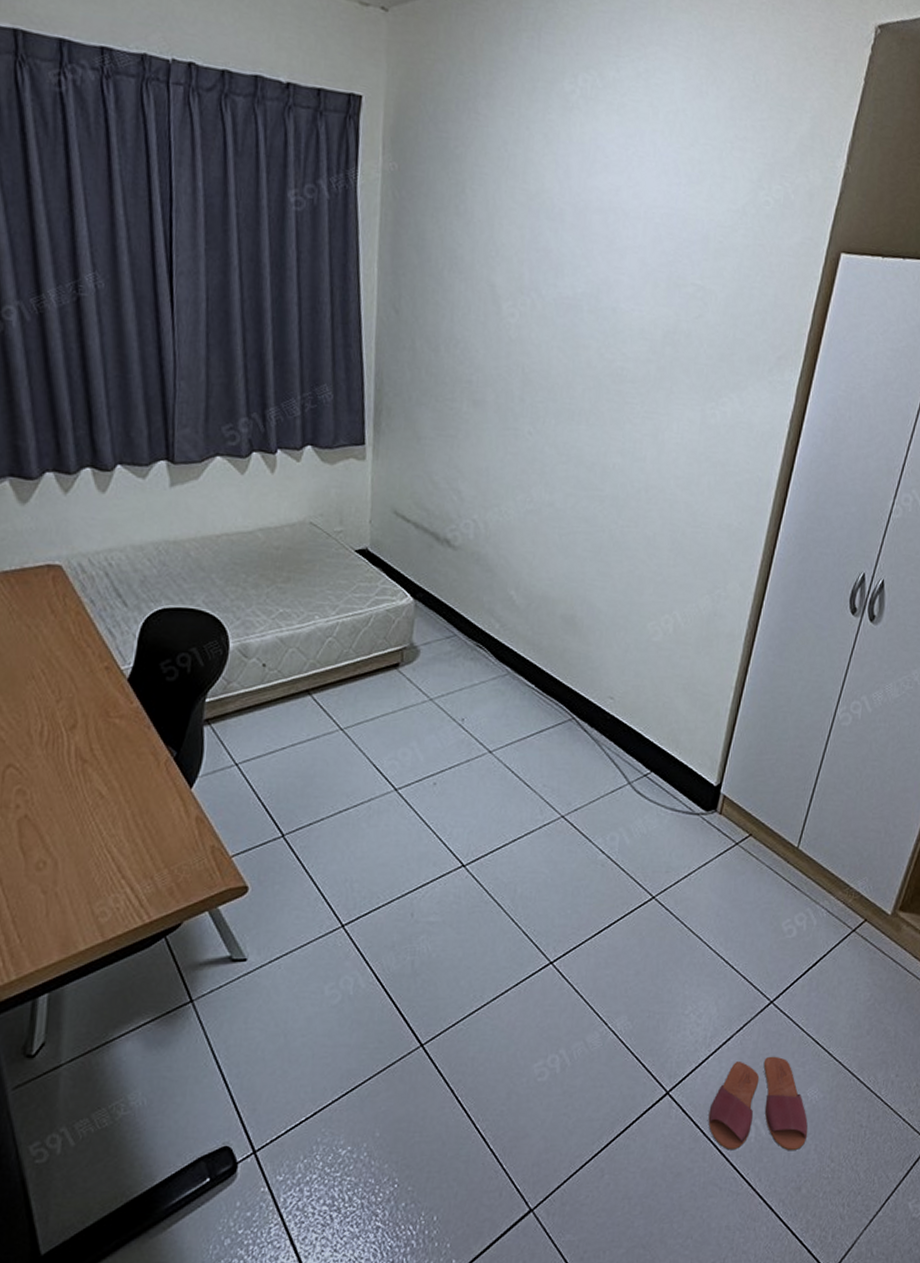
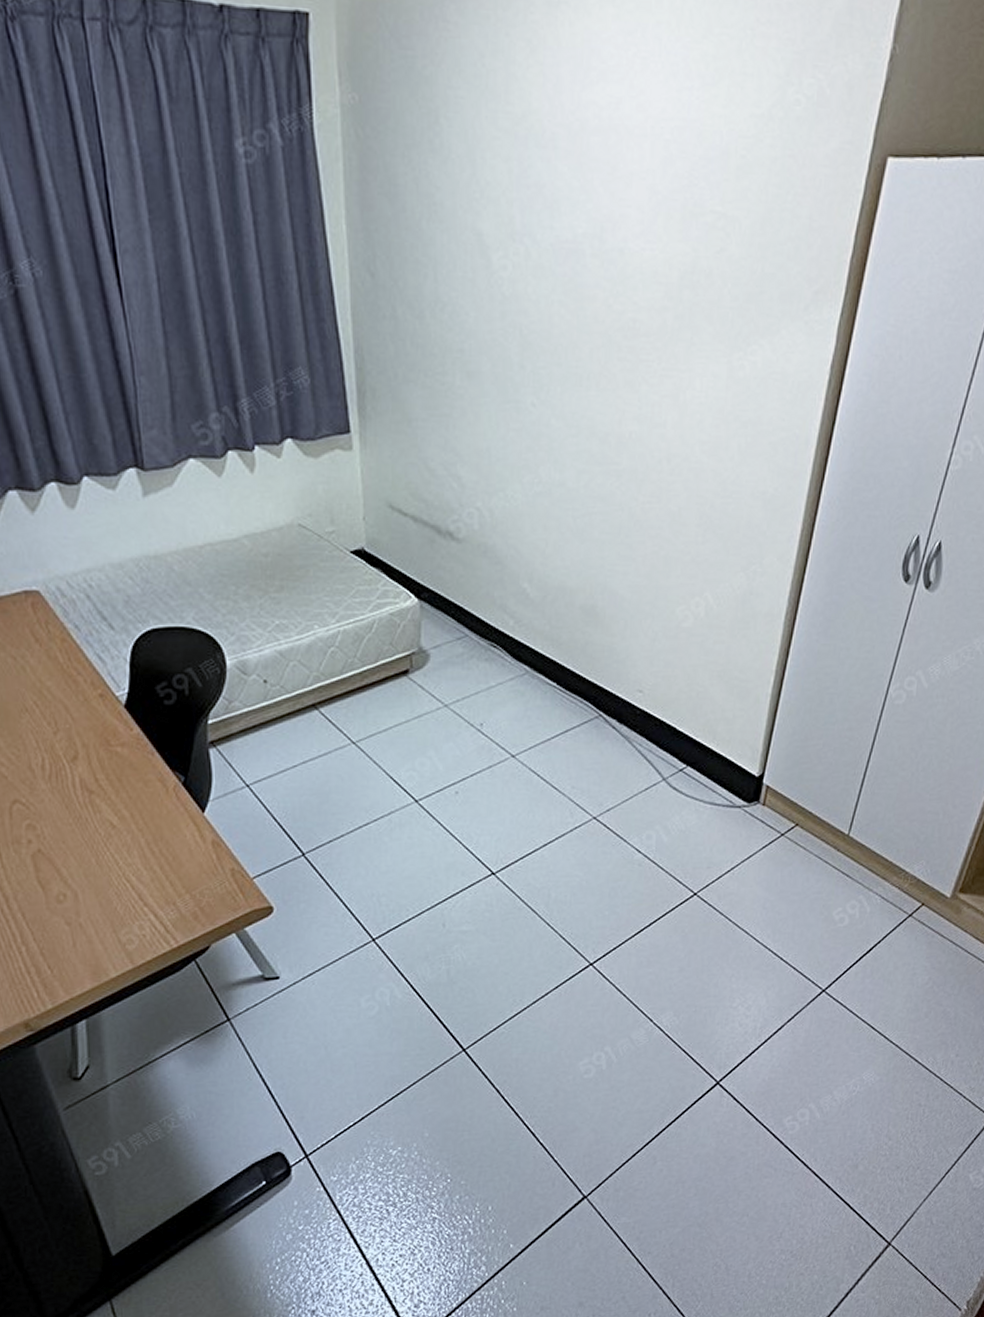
slippers: present [708,1056,808,1151] -> none [760,1042,865,1134]

